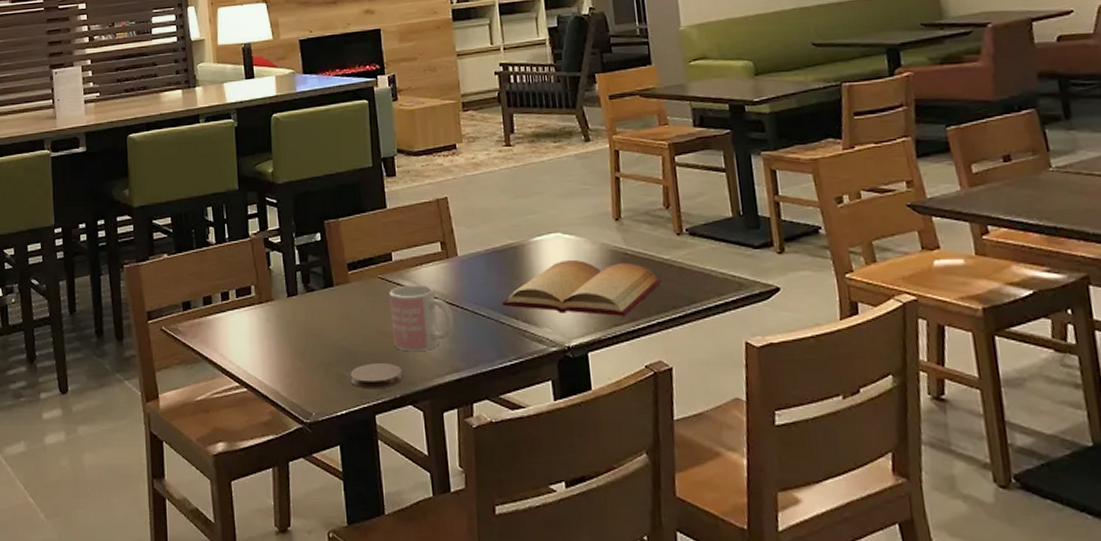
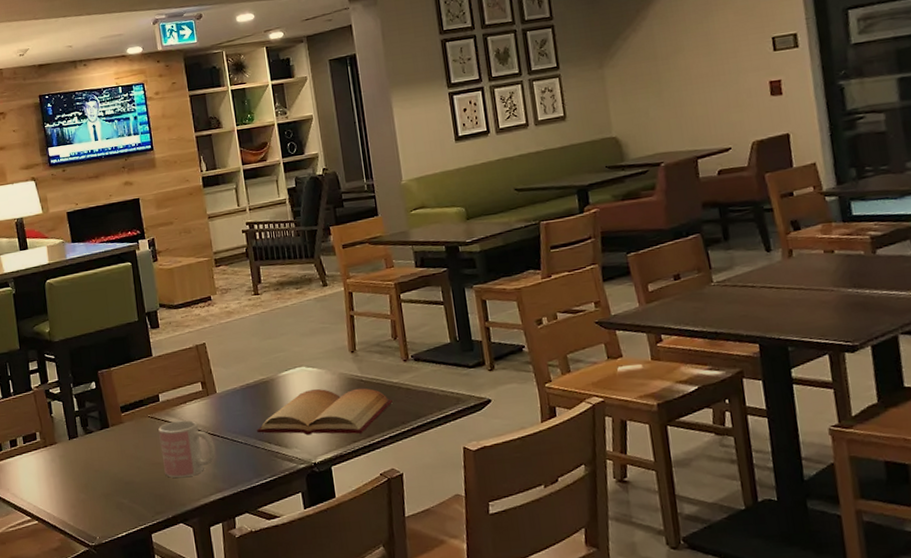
coaster: present [350,363,403,389] -> none [127,489,174,513]

